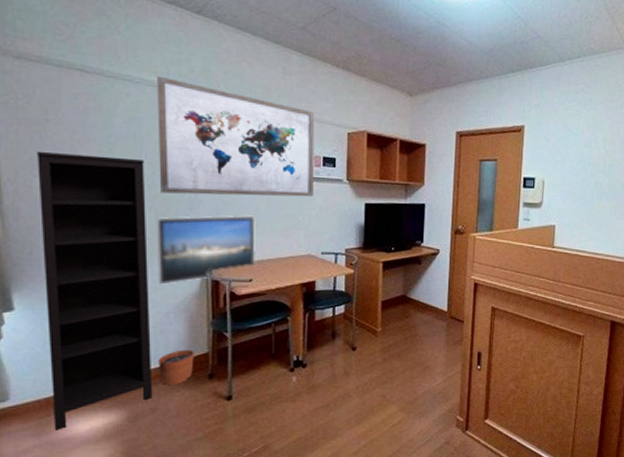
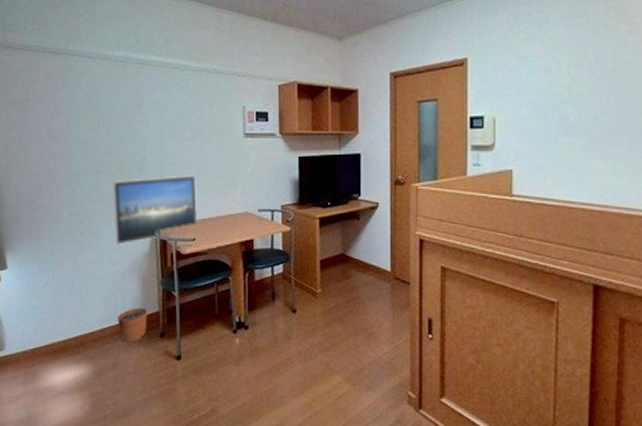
bookcase: present [37,150,153,431] -> none [22,127,114,380]
wall art: present [157,75,315,197] -> none [110,49,248,158]

